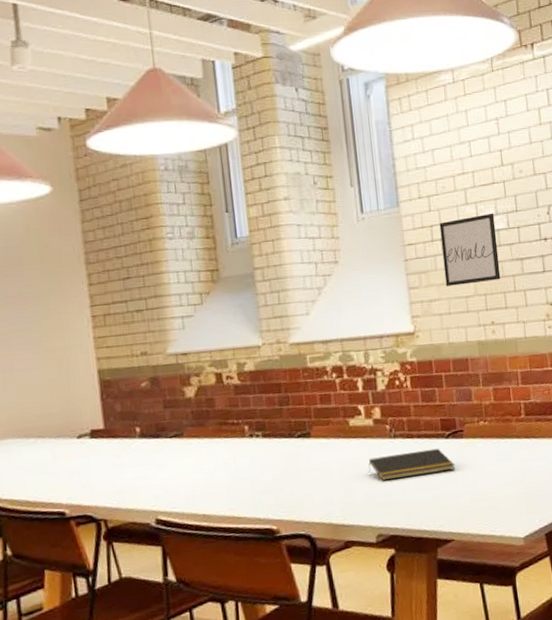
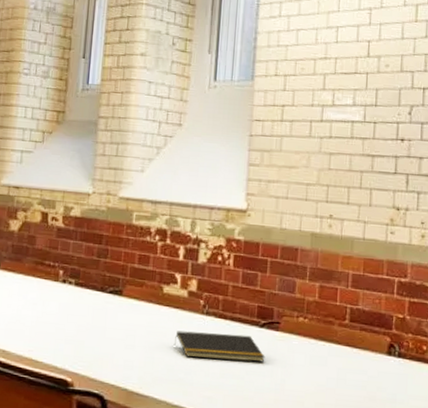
wall art: present [439,213,501,287] -> none [287,103,351,173]

